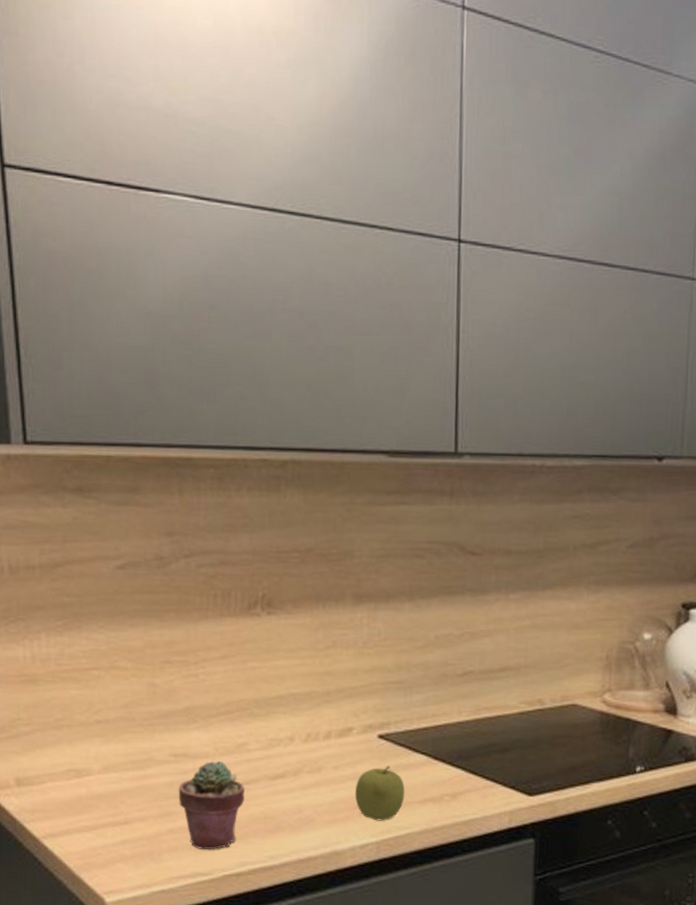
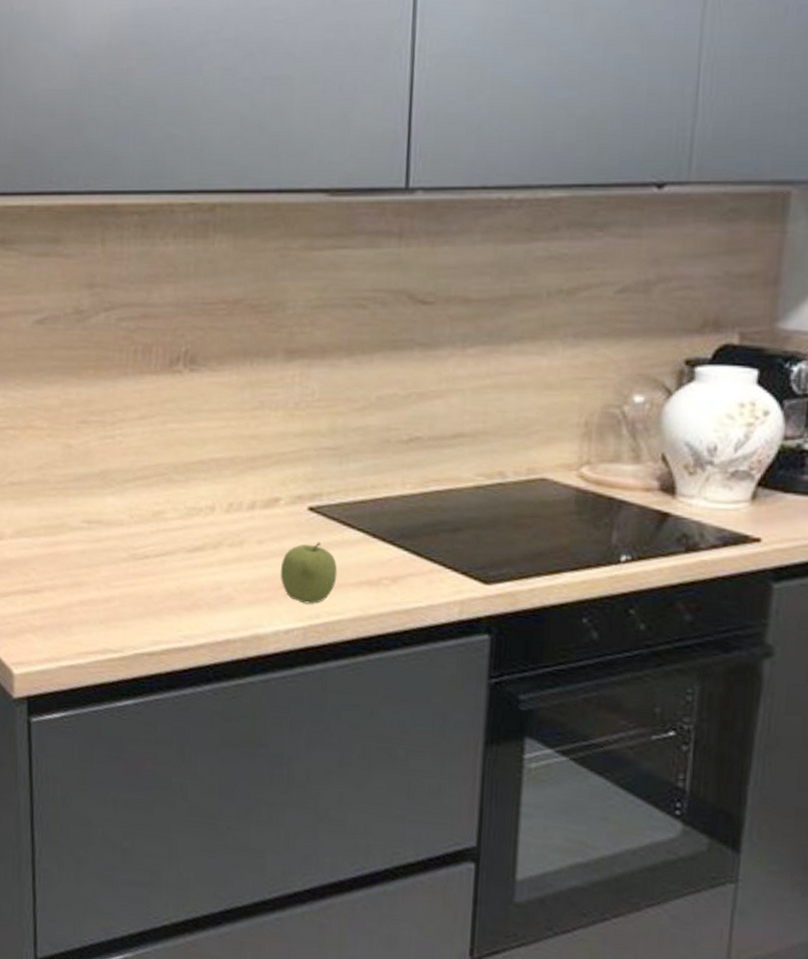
potted succulent: present [178,760,245,850] -> none [90,529,160,625]

